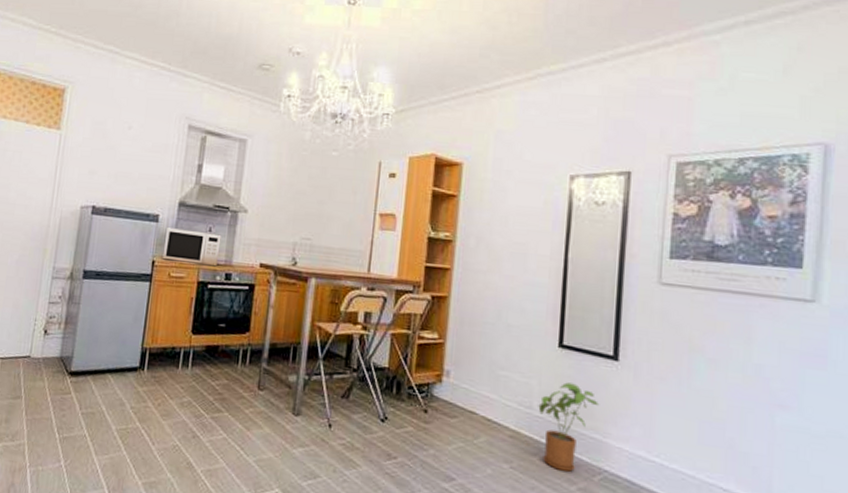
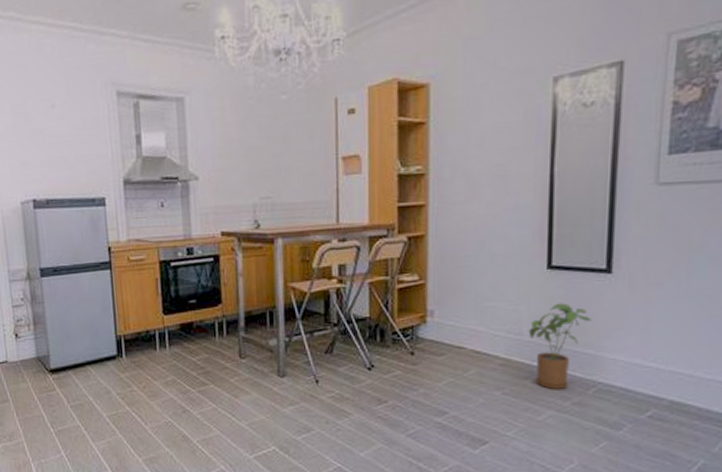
microwave: present [162,228,222,267] -> none [116,208,177,244]

